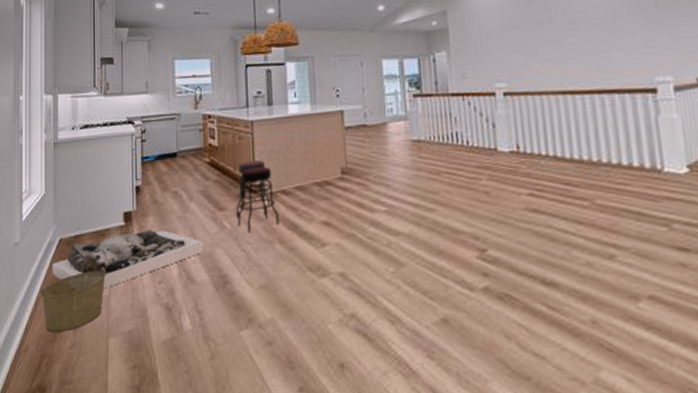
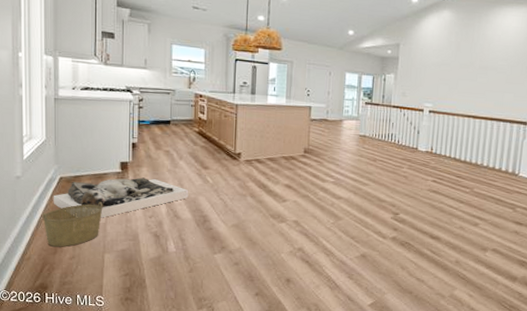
bar stool: present [236,160,279,233] -> none [218,134,252,188]

